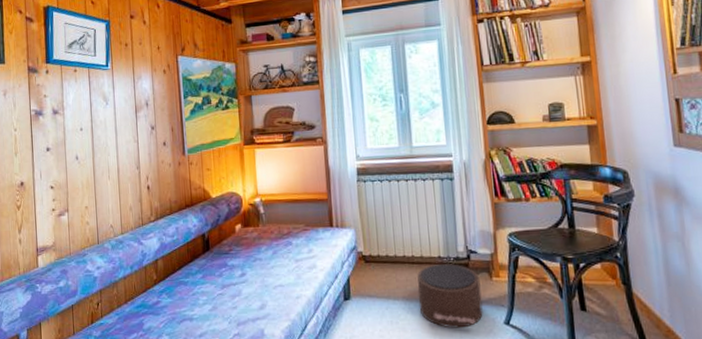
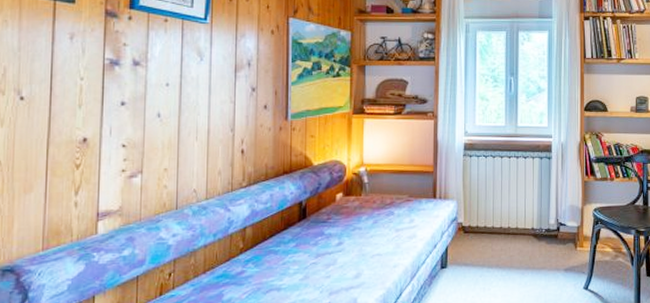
pouf: present [417,263,483,328] -> none [512,234,566,294]

